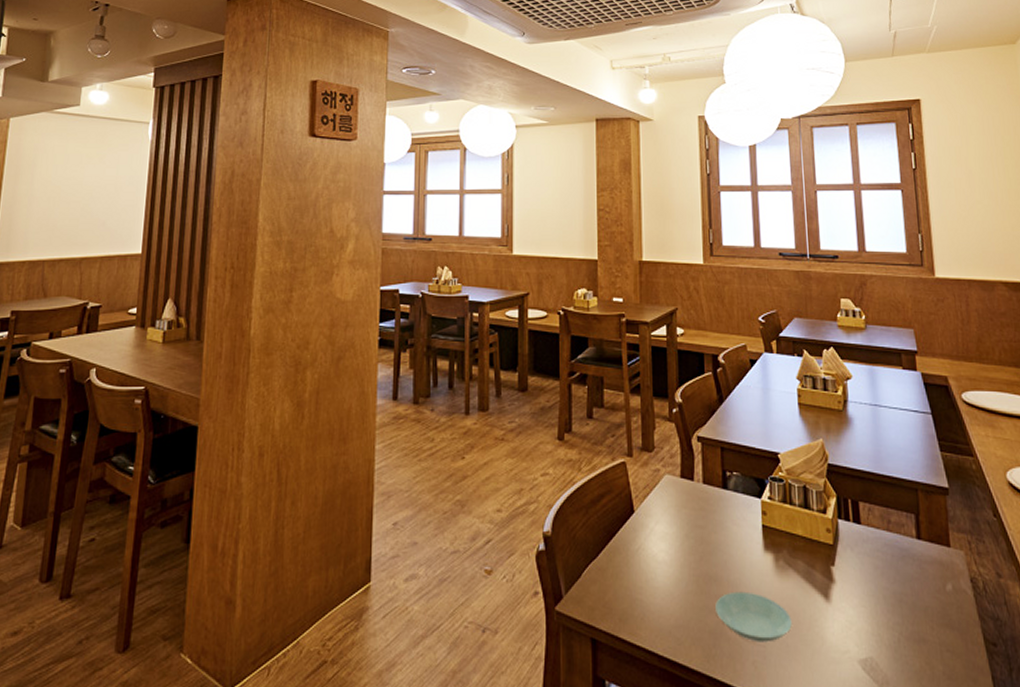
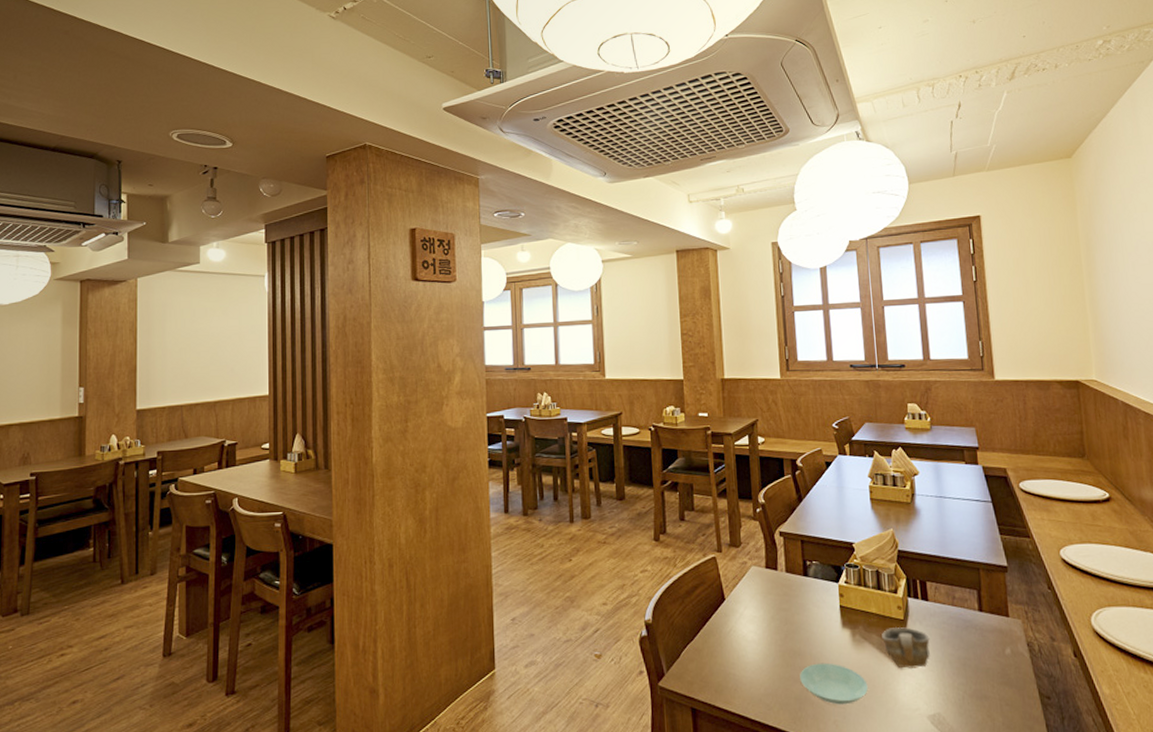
cup: none [808,554,862,603] -> present [882,627,930,669]

